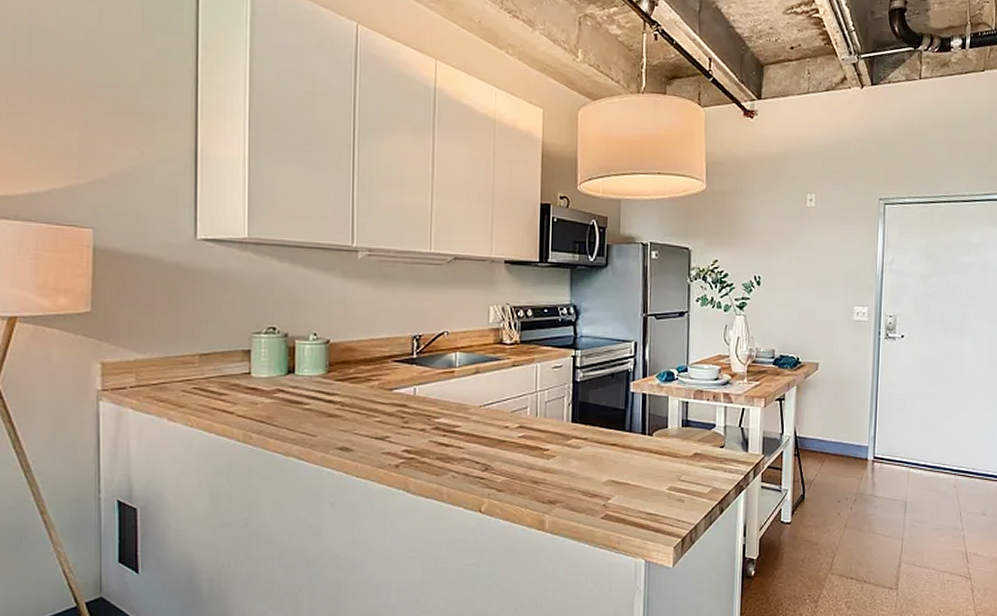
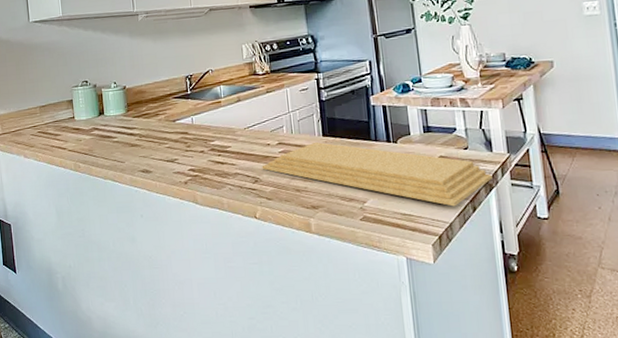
cutting board: none [495,428,744,508] -> present [262,142,493,207]

